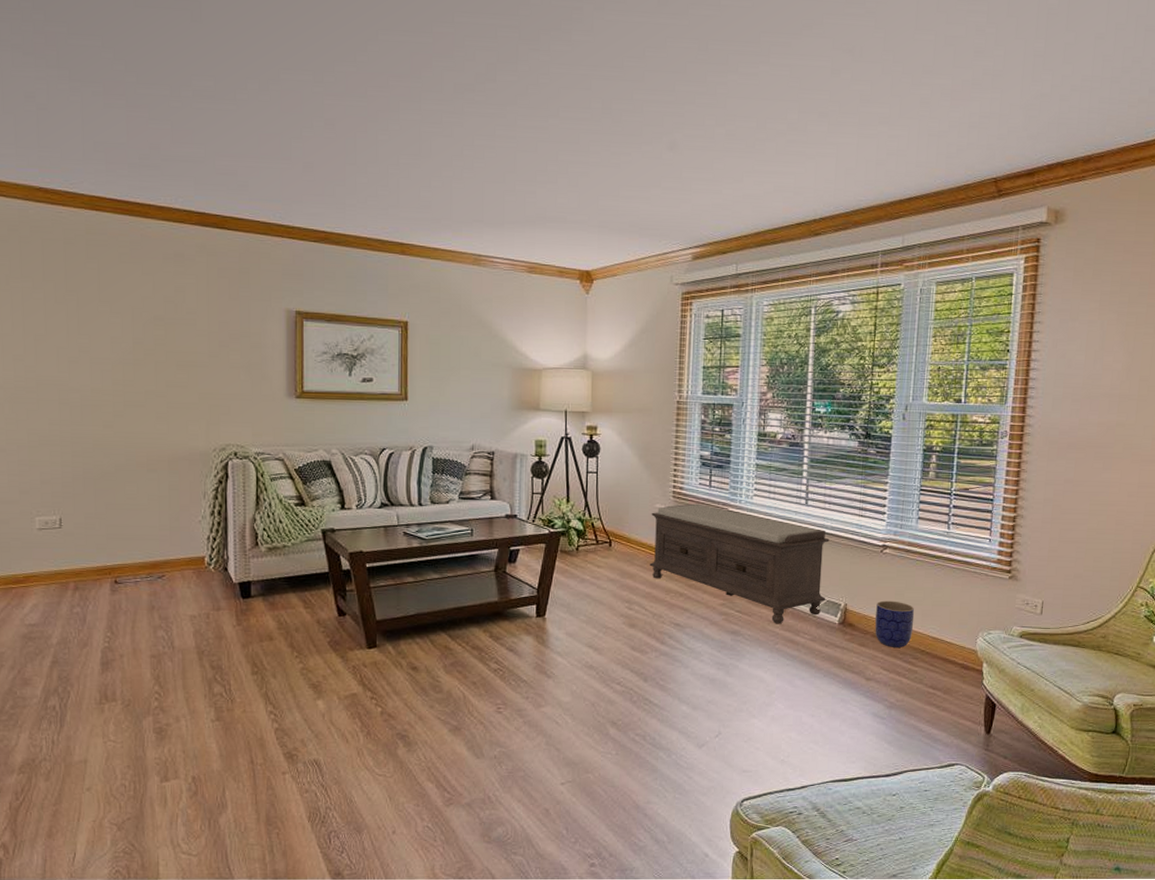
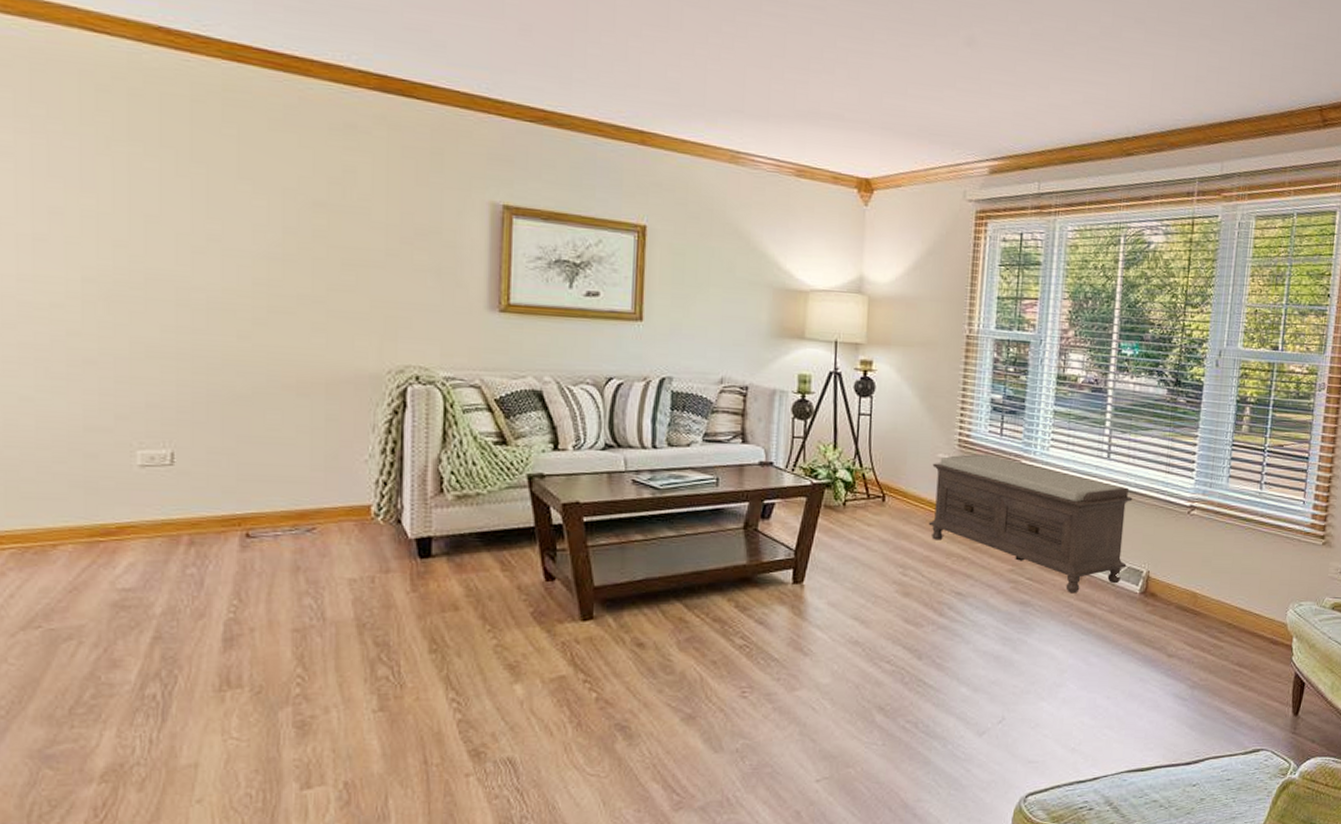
planter: present [875,600,915,647] -> none [1179,567,1223,620]

